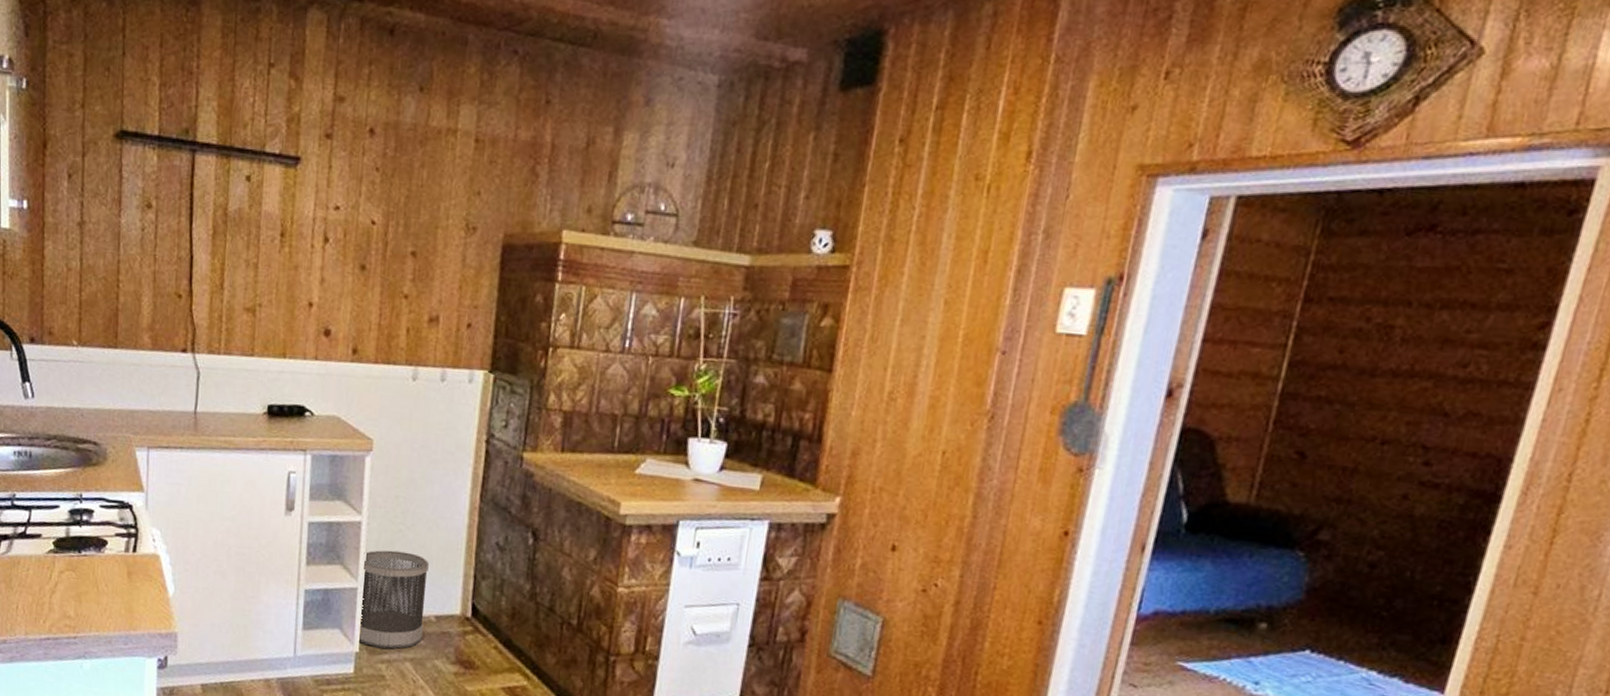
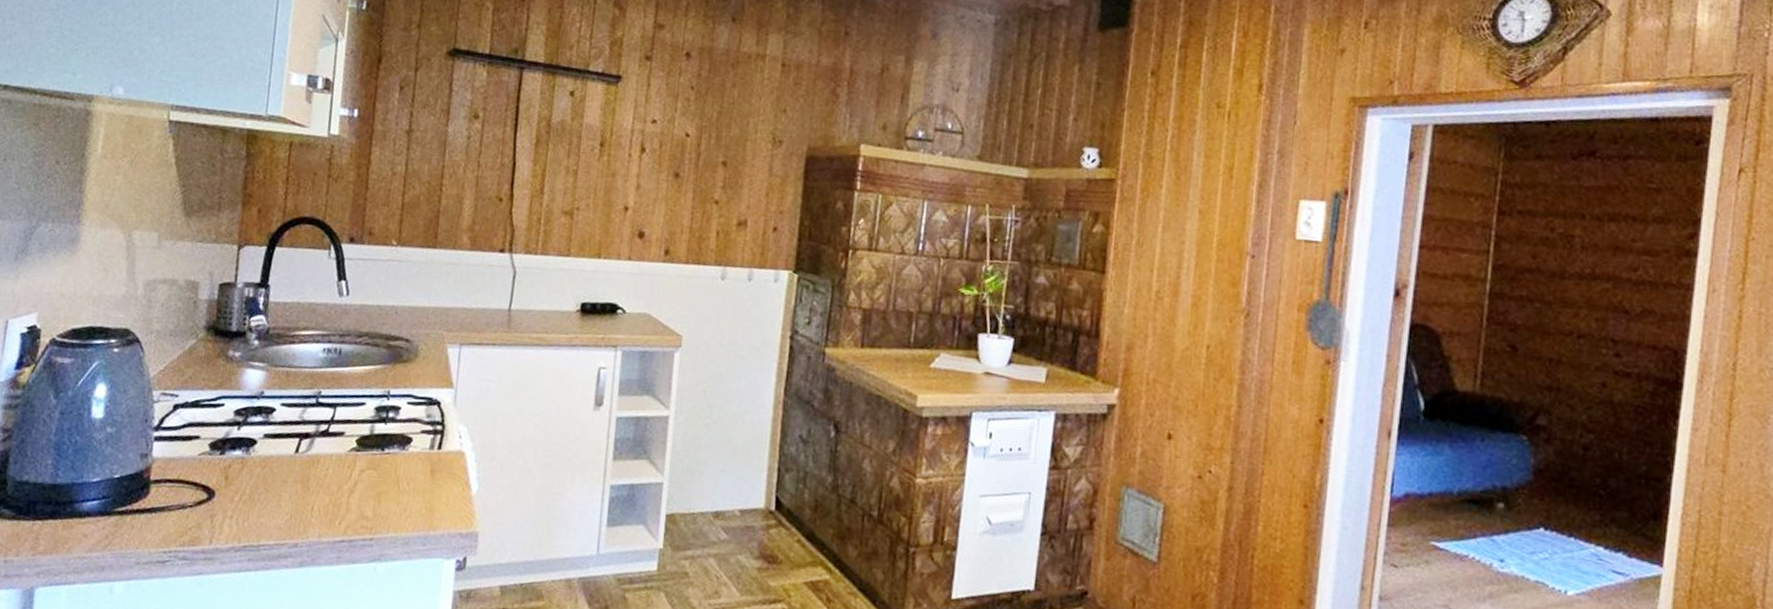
wastebasket: present [359,550,429,649] -> none [663,444,734,545]

